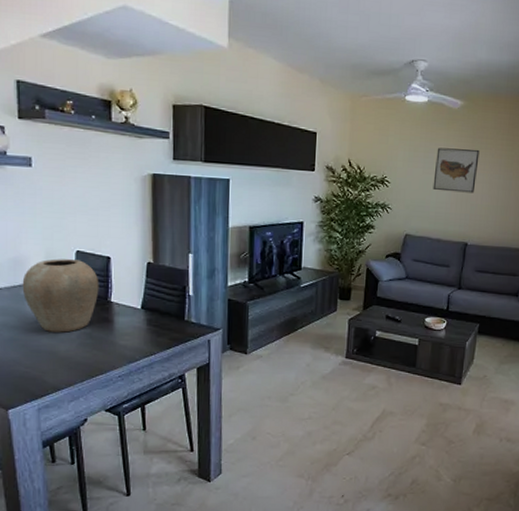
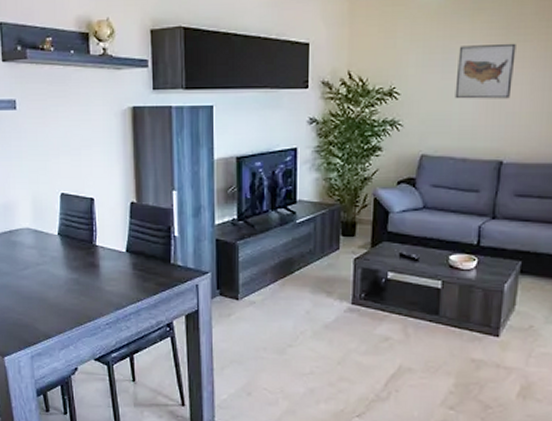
vase: present [22,259,99,333] -> none [12,202,84,278]

